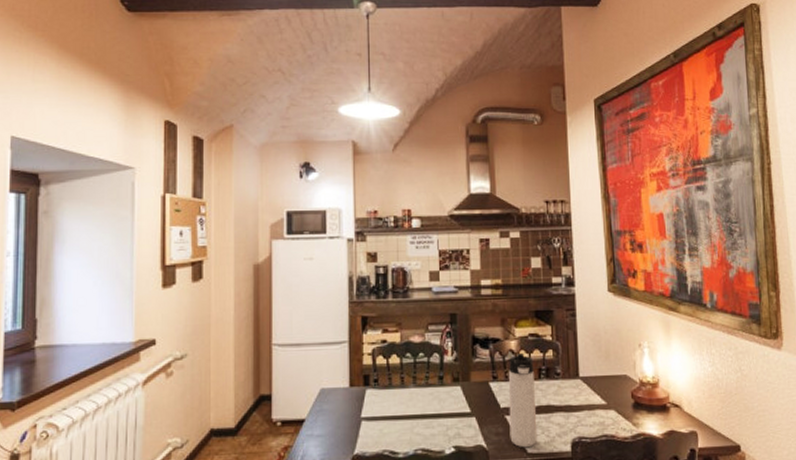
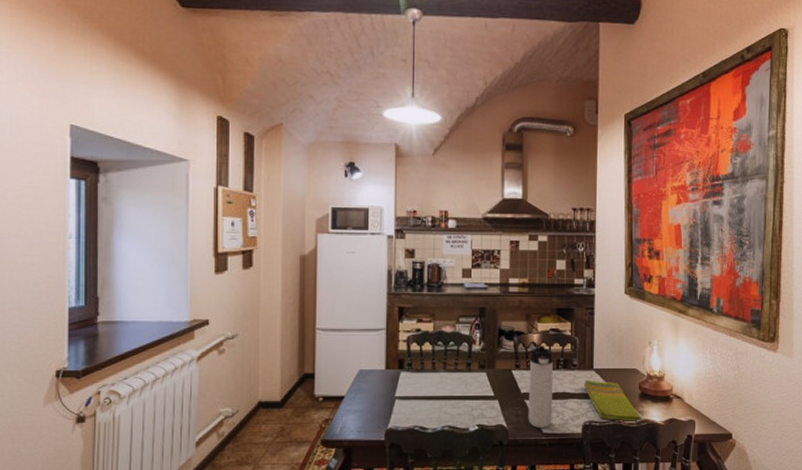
dish towel: none [570,389,637,436] -> present [584,380,642,421]

